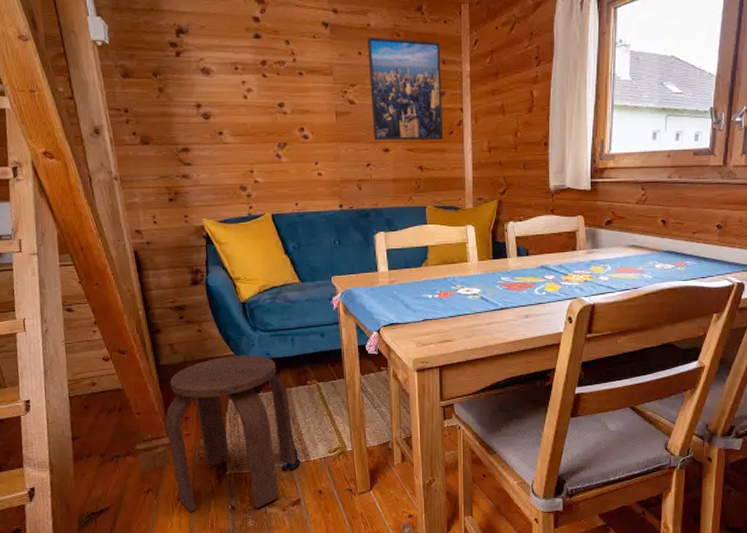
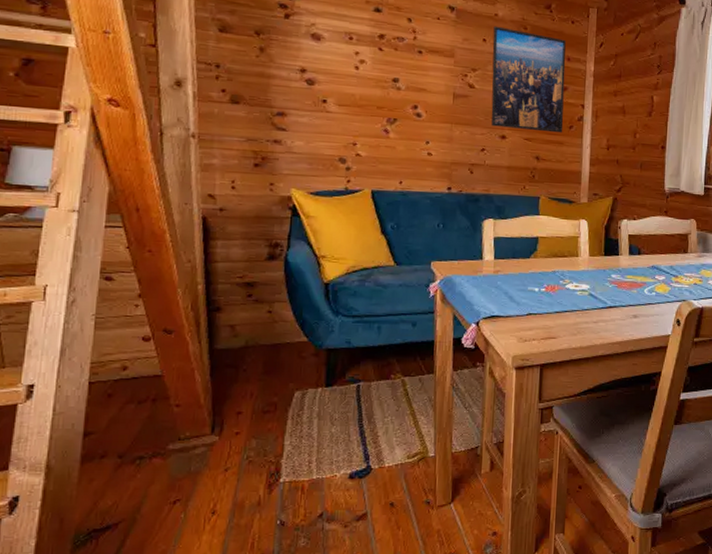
stool: present [165,355,296,512] -> none [210,342,368,529]

